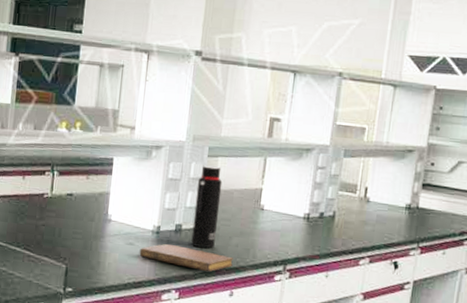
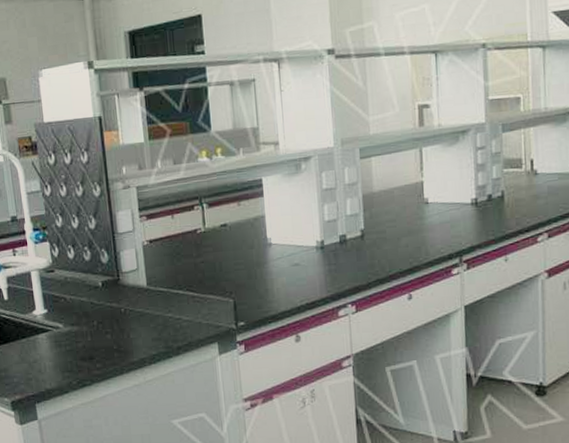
notebook: present [139,244,233,272] -> none [307,257,406,279]
water bottle: present [191,166,223,248] -> none [354,168,384,255]

